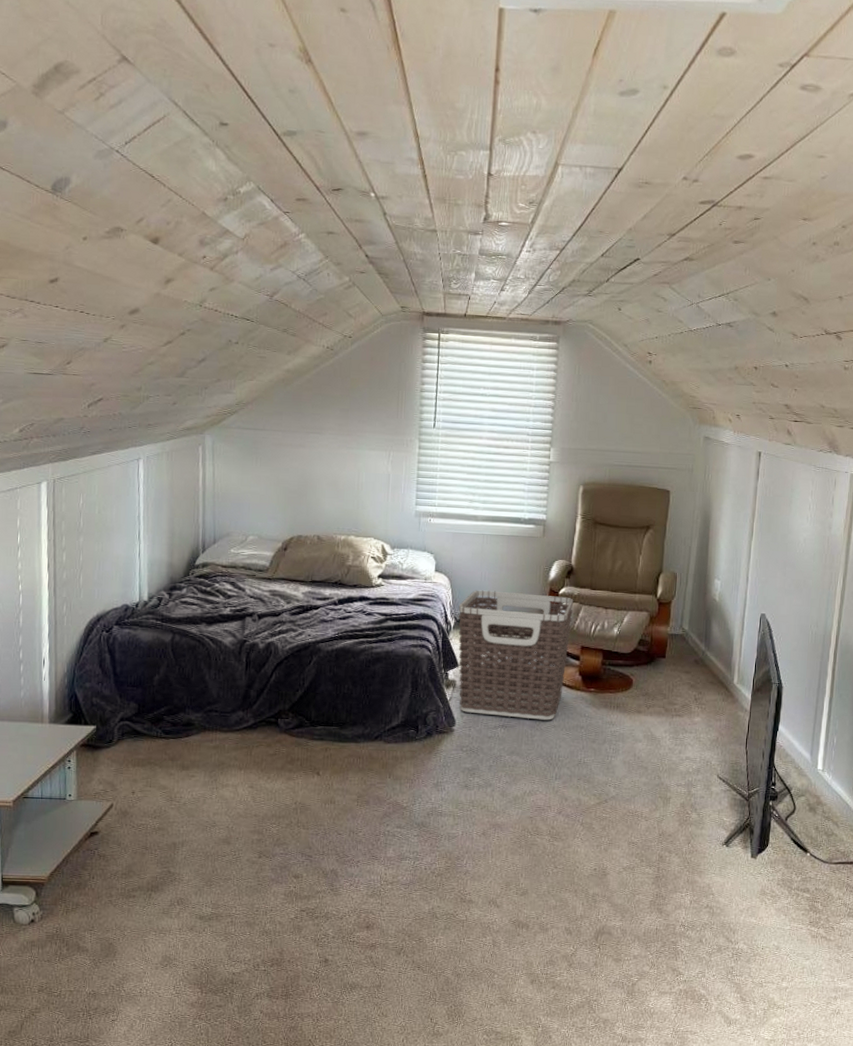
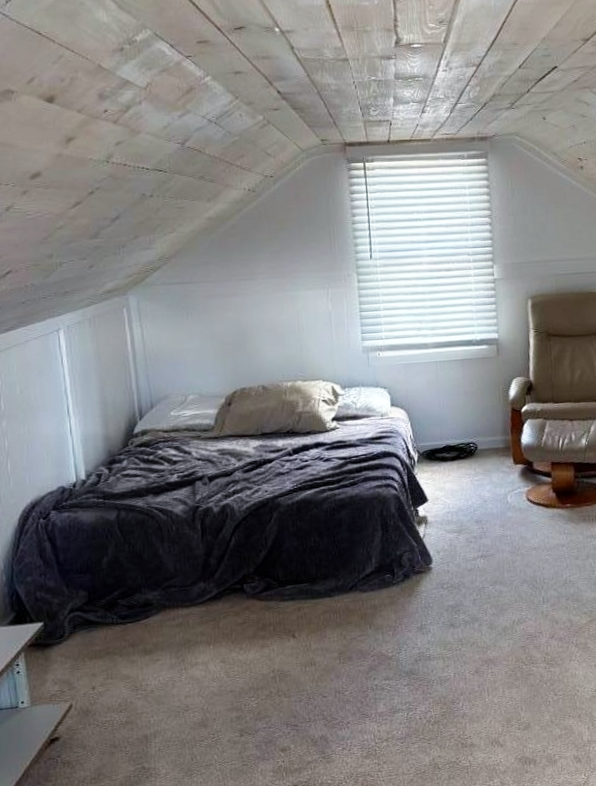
clothes hamper: present [458,590,574,720] -> none [420,414,539,548]

